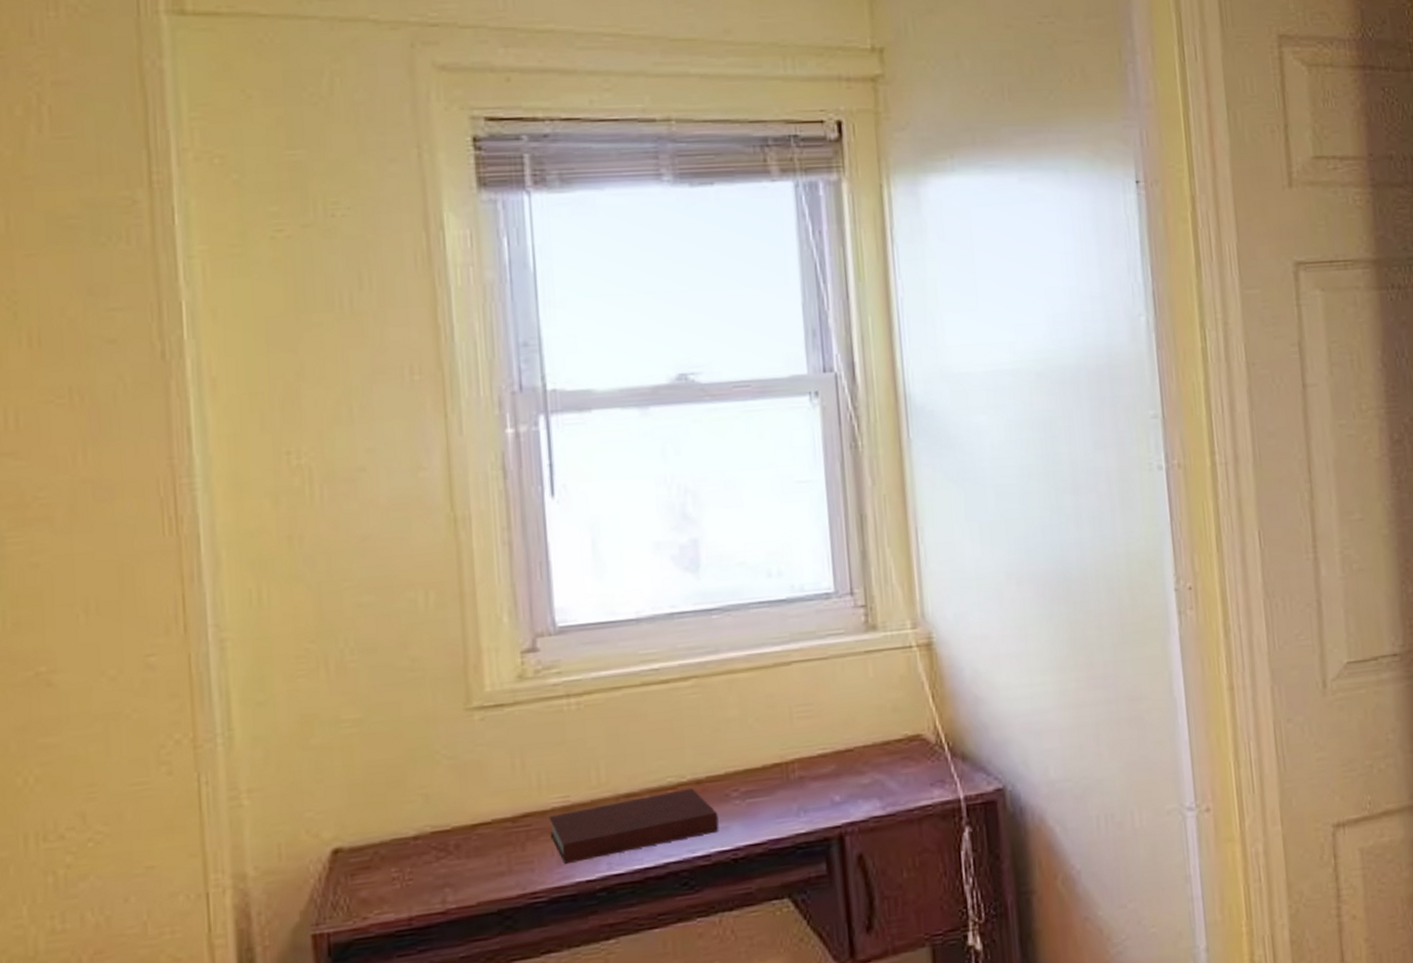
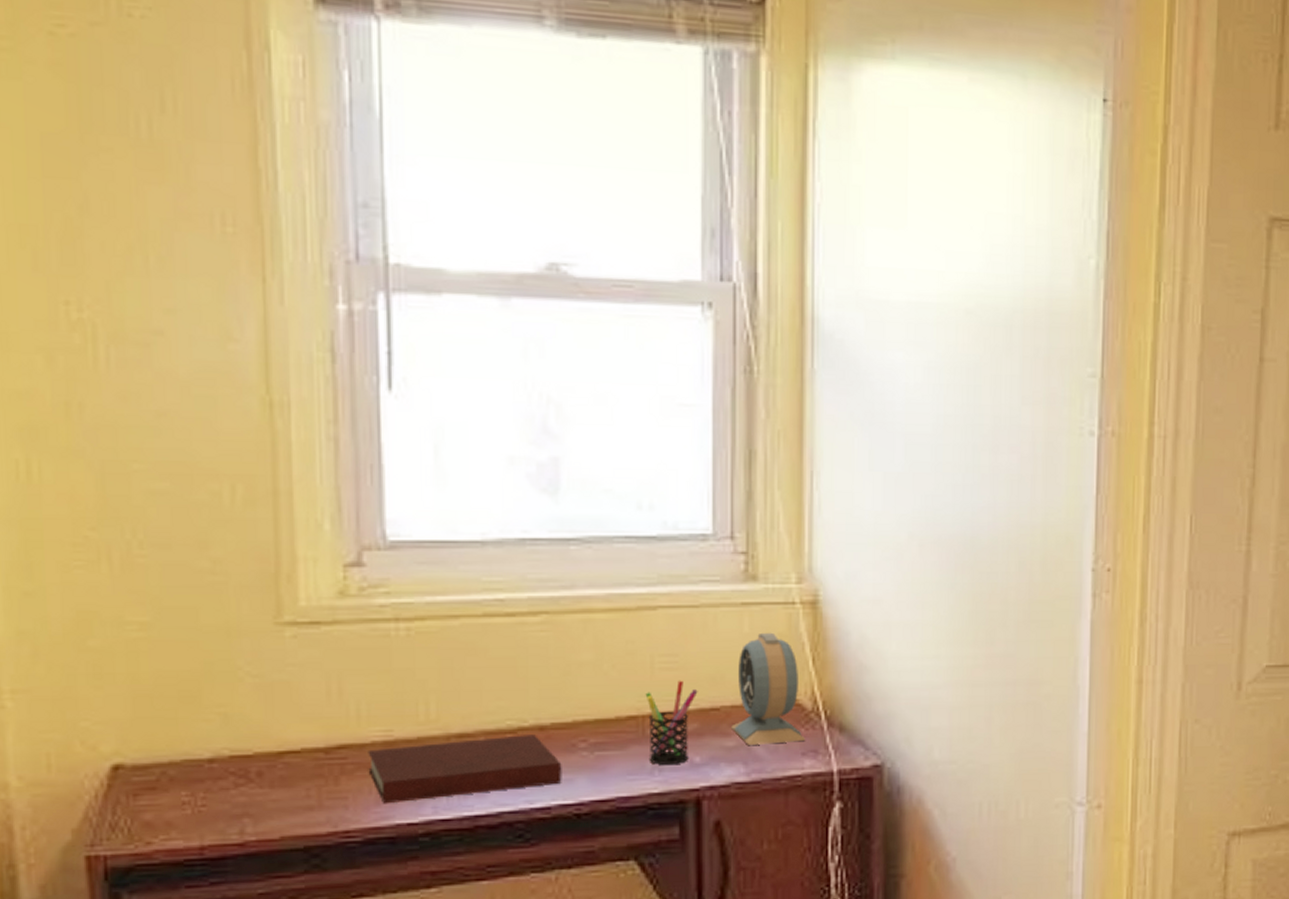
pen holder: none [787,726,833,807] -> present [645,680,698,766]
alarm clock: none [865,675,932,781] -> present [731,632,805,745]

